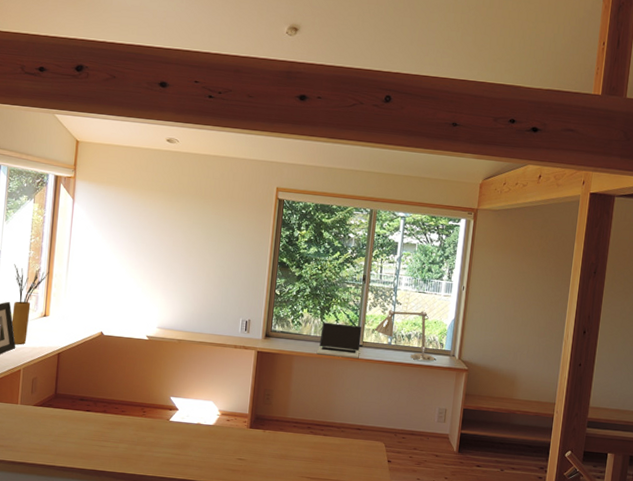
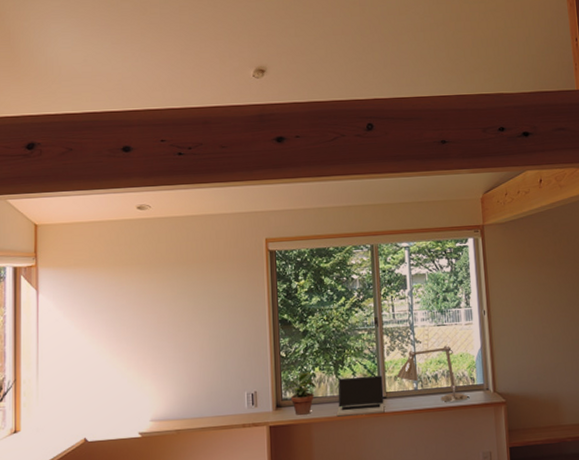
potted plant: none [273,310,301,348] -> present [283,371,315,415]

